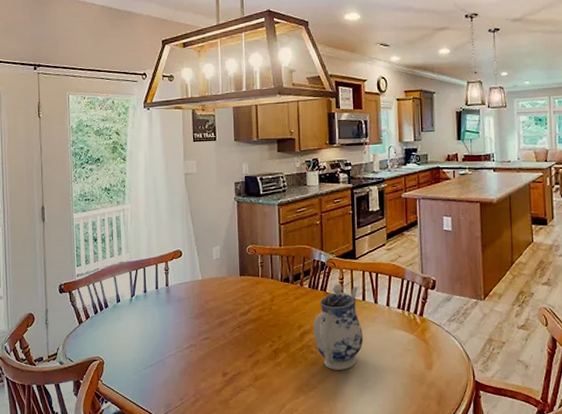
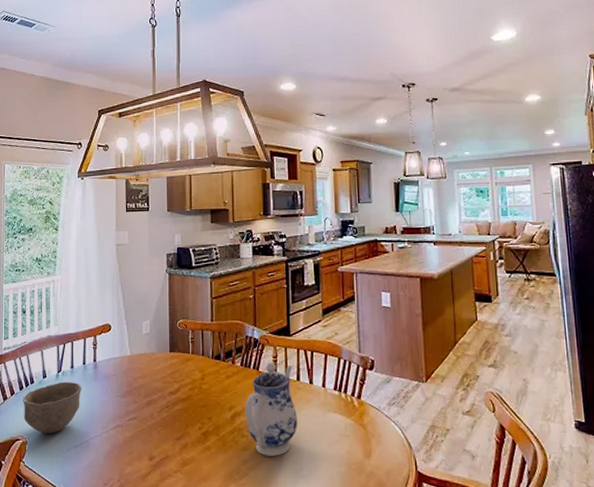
bowl: none [98,305,156,355] -> present [23,381,83,434]

